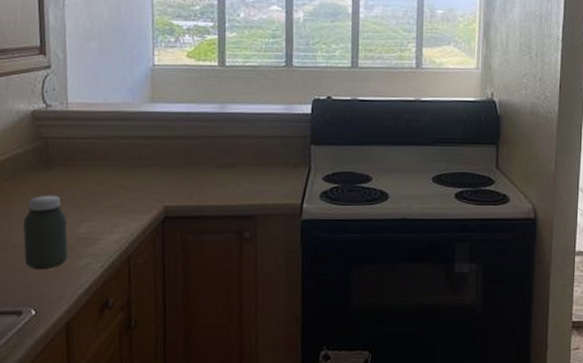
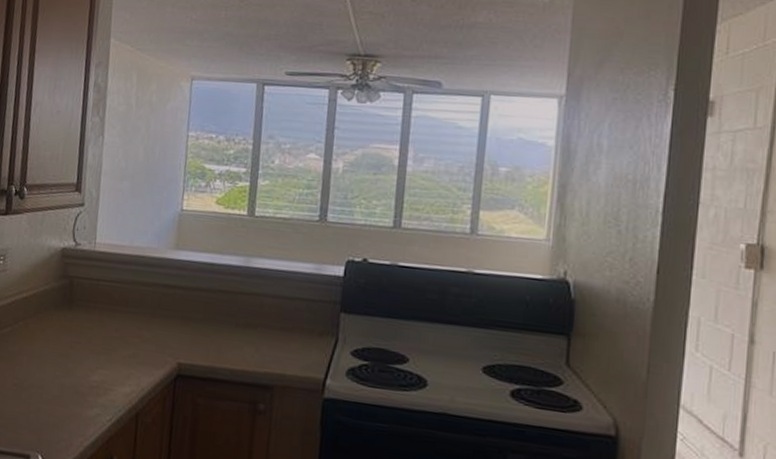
jar: present [23,195,68,270] -> none [38,336,83,414]

